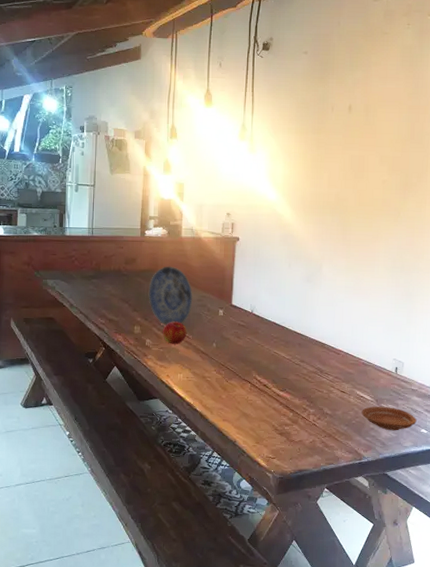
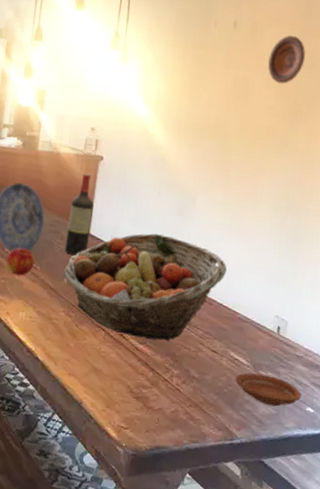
wine bottle: none [211,254,234,324] -> present [64,174,94,256]
fruit basket: none [213,300,352,387] -> present [64,233,227,341]
decorative plate: none [380,114,414,159] -> present [267,35,305,84]

